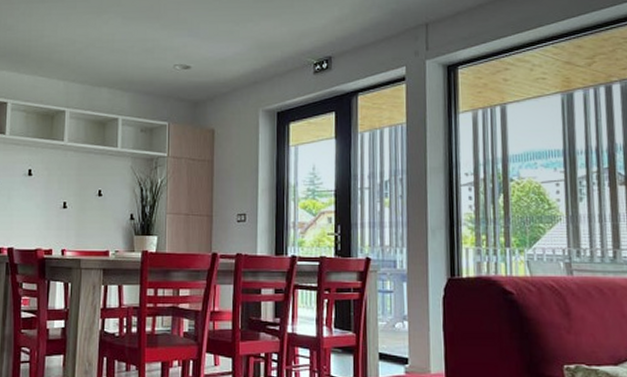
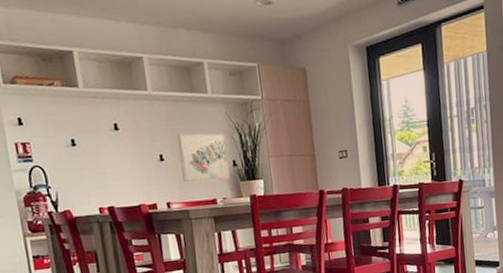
wall art: none [81,183,127,233] -> present [177,133,230,182]

